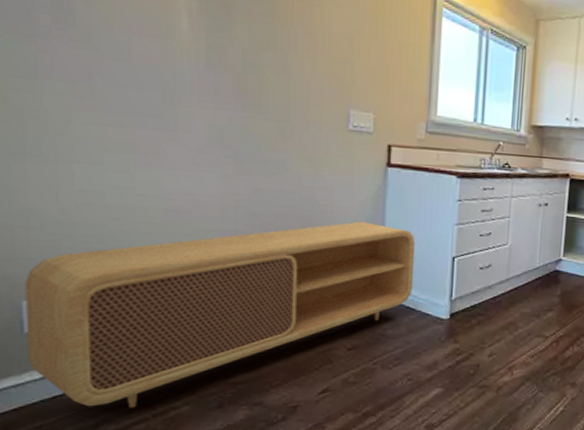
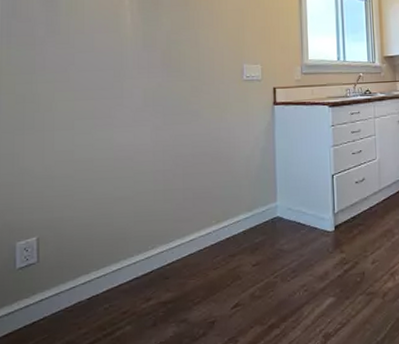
tv stand: present [24,221,416,408] -> none [17,152,302,330]

